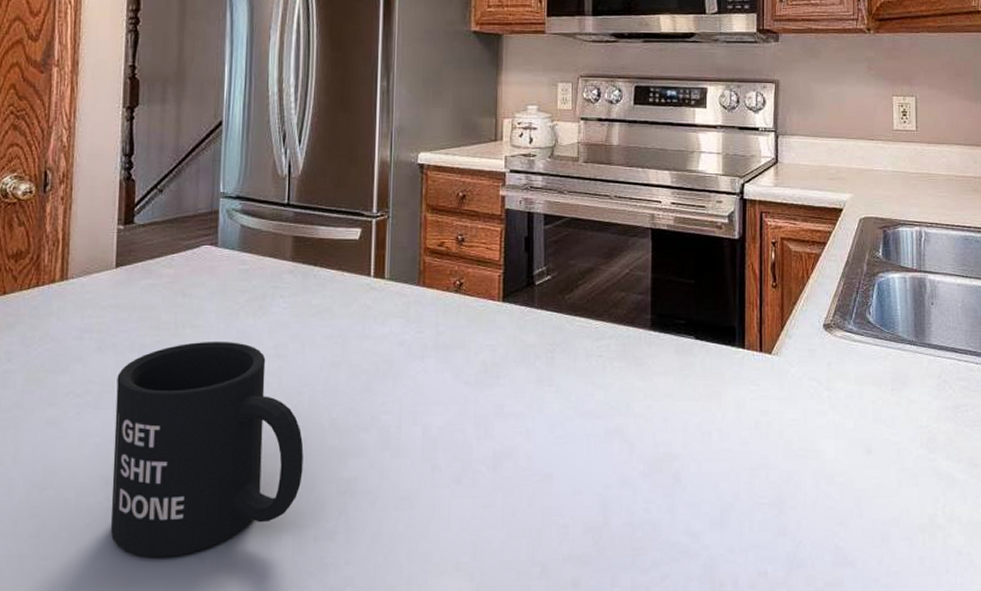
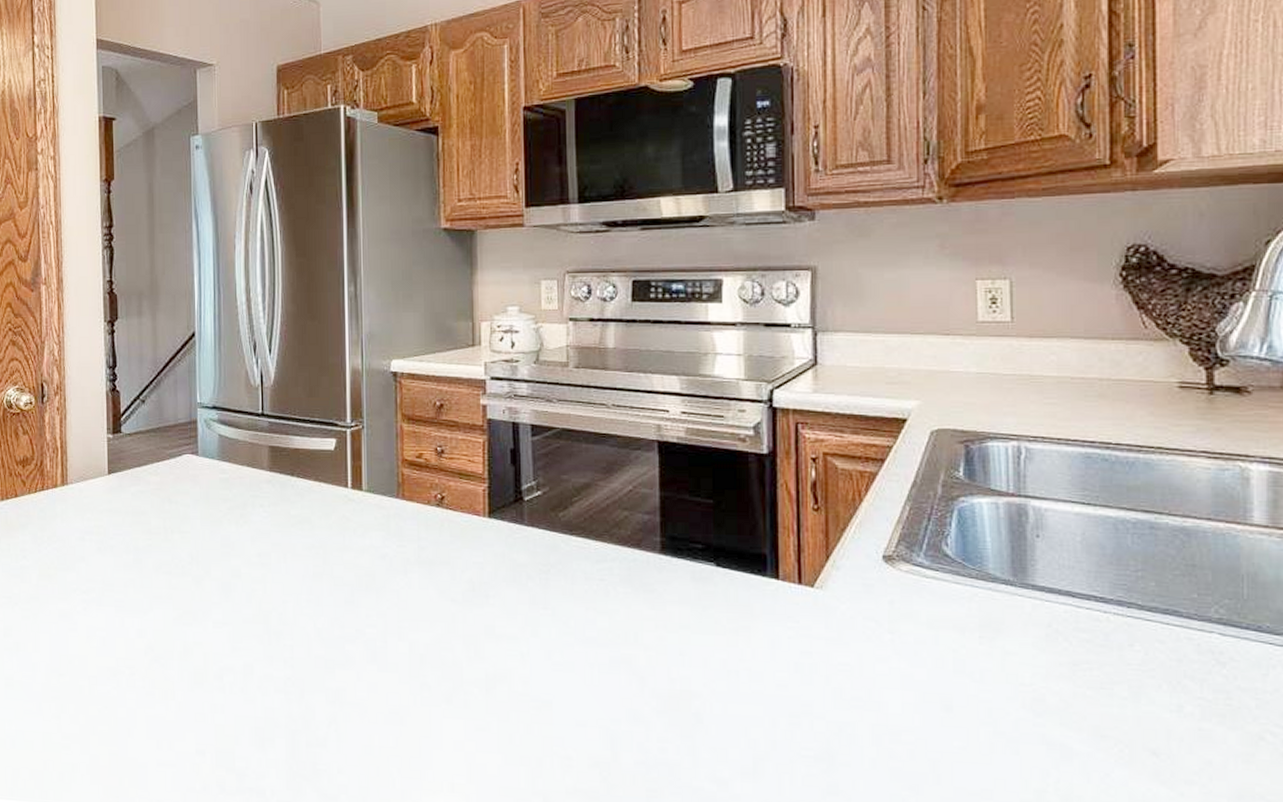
mug: present [110,341,304,557] -> none [116,546,292,748]

